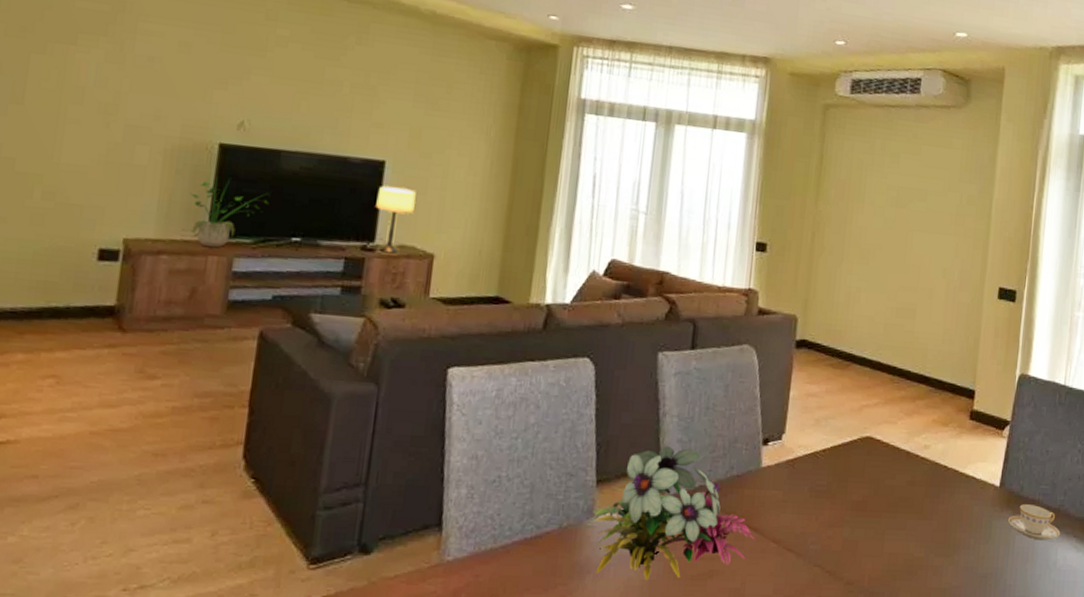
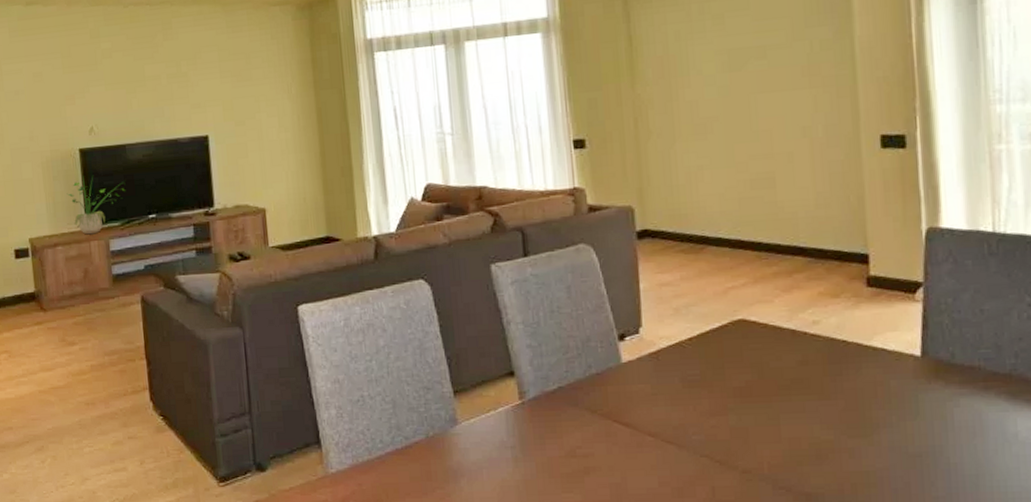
table lamp: present [376,186,416,254] -> none [208,155,241,215]
flower arrangement: present [587,445,755,581] -> none [452,352,628,481]
teacup: present [1008,504,1061,541] -> none [940,372,1018,411]

